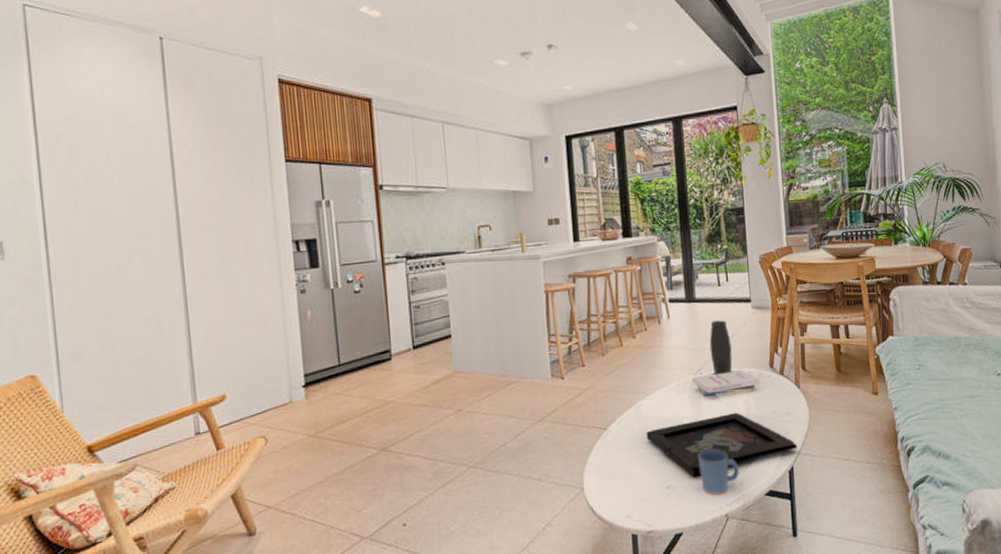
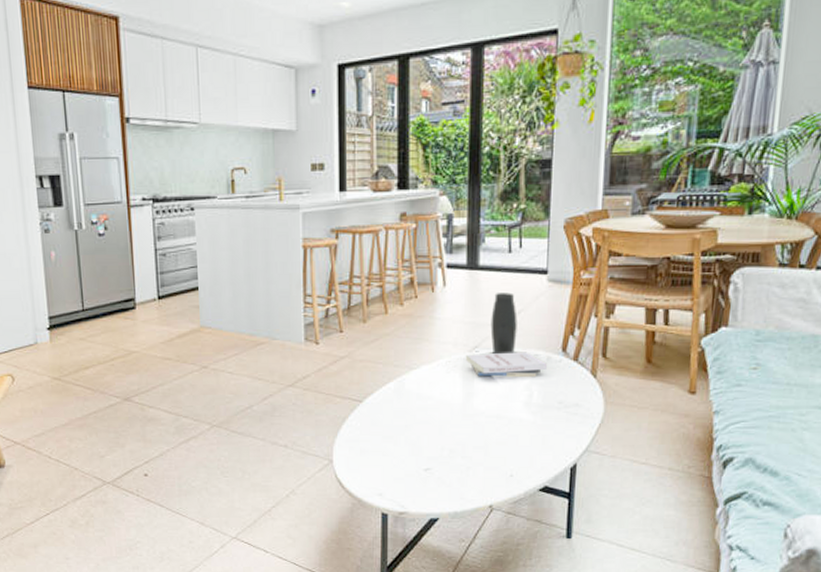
decorative tray: present [646,413,798,478] -> none [406,398,585,463]
mug: present [698,449,739,496] -> none [464,435,511,485]

